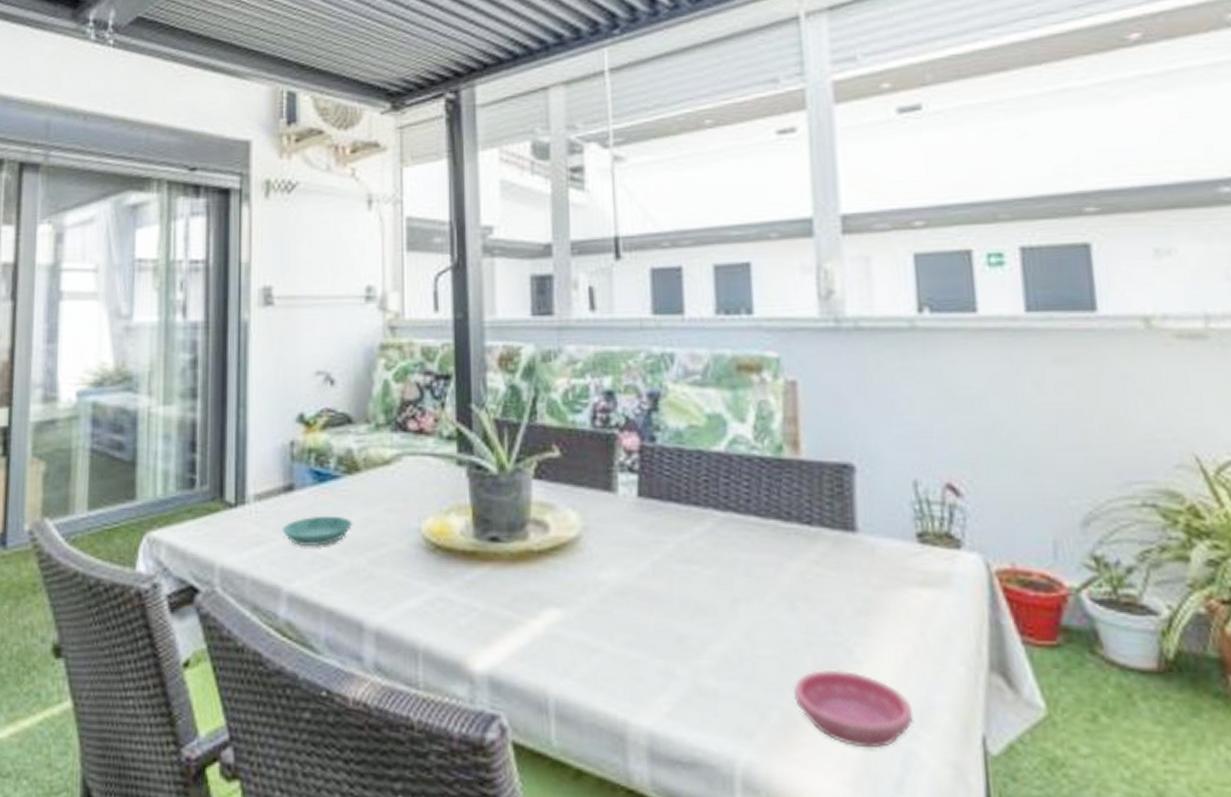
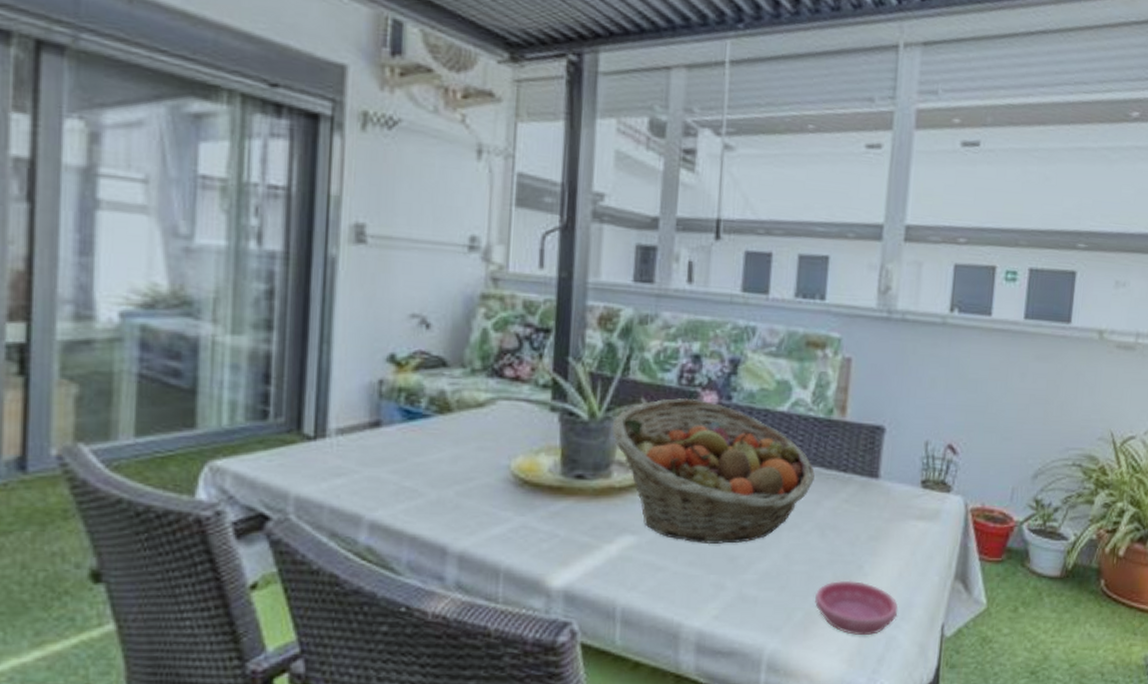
saucer: present [283,515,353,548] -> none [366,450,442,480]
fruit basket: none [523,443,771,620] -> present [612,398,815,544]

